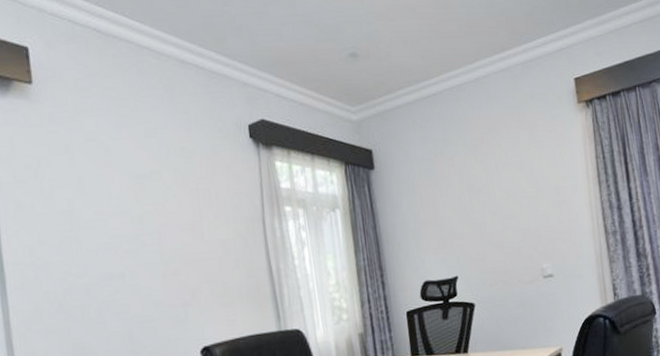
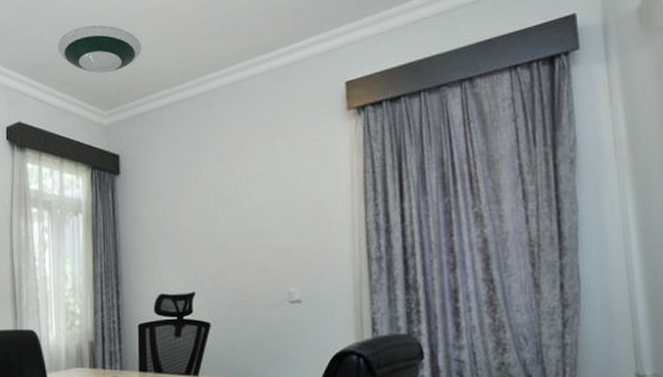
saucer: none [296,22,385,70] -> present [57,25,142,74]

